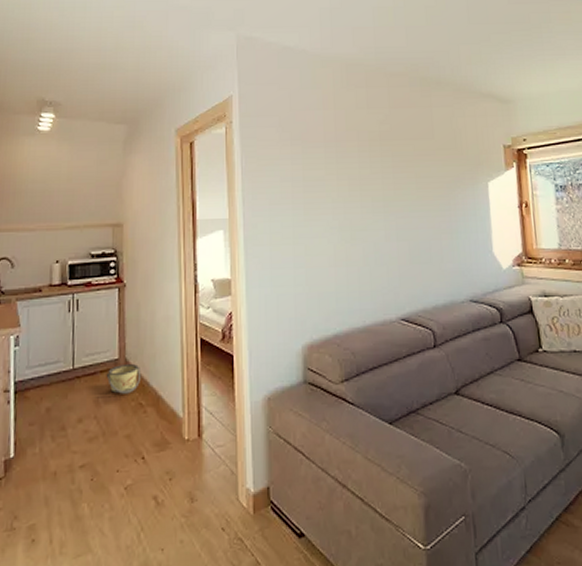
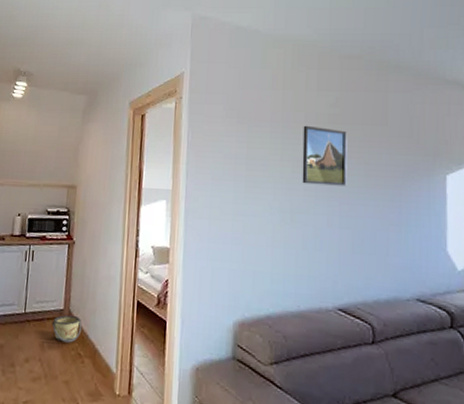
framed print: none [356,143,401,201] -> present [302,125,347,186]

